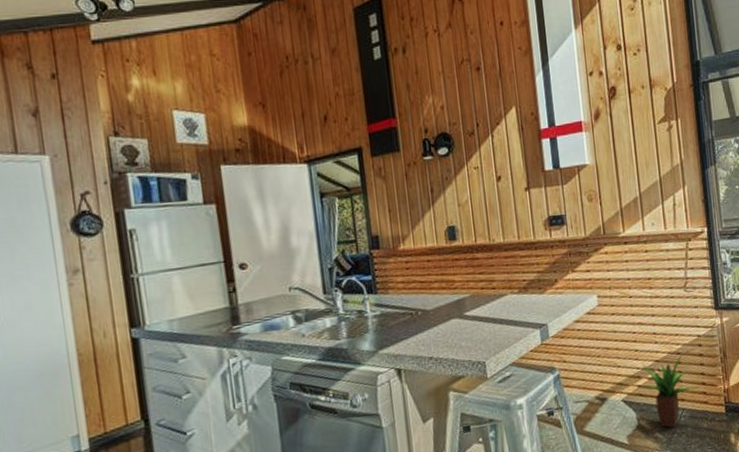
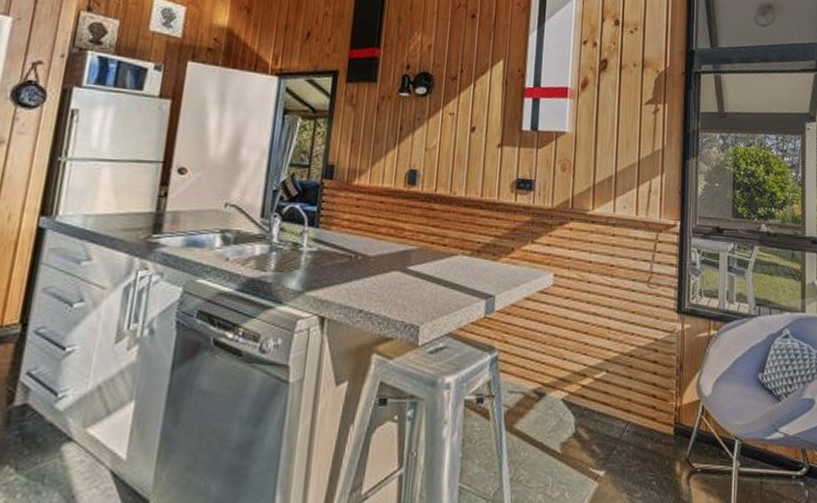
potted plant: present [642,354,699,429] -> none [589,357,648,444]

